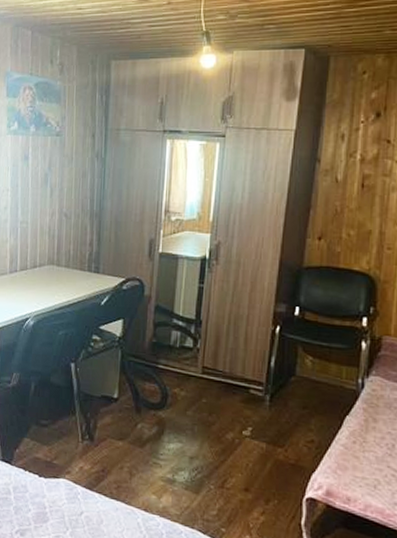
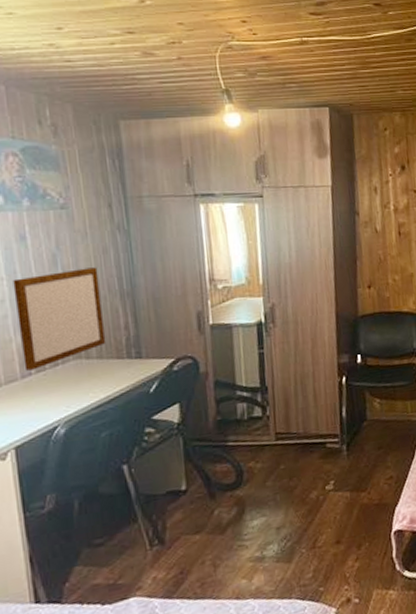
writing board: none [13,188,76,268] -> present [13,267,106,371]

